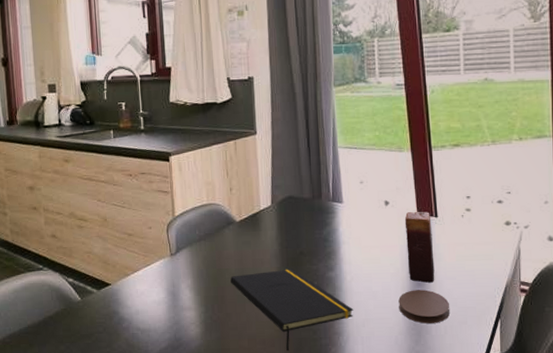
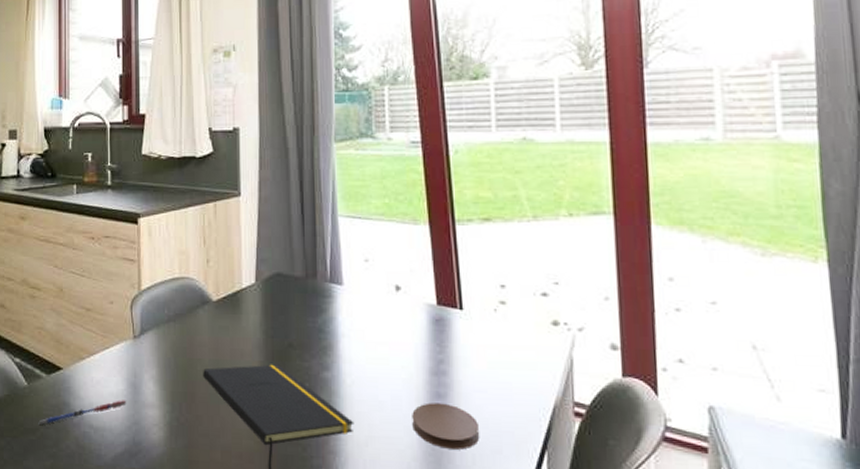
pen: none [93,306,168,332] -> present [39,400,127,426]
candle: present [404,211,435,283] -> none [420,300,460,395]

